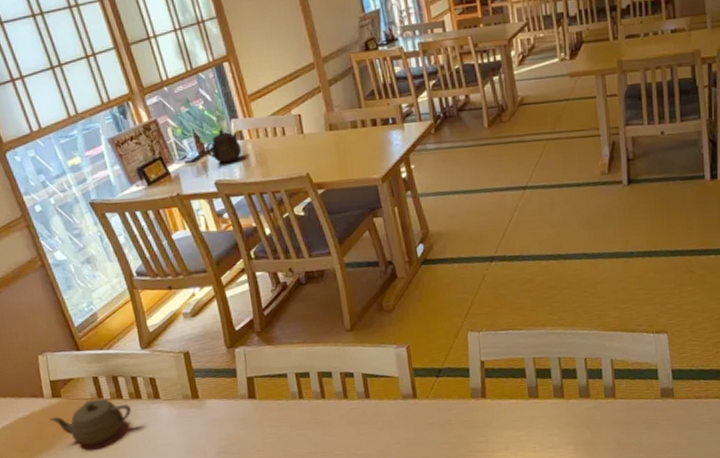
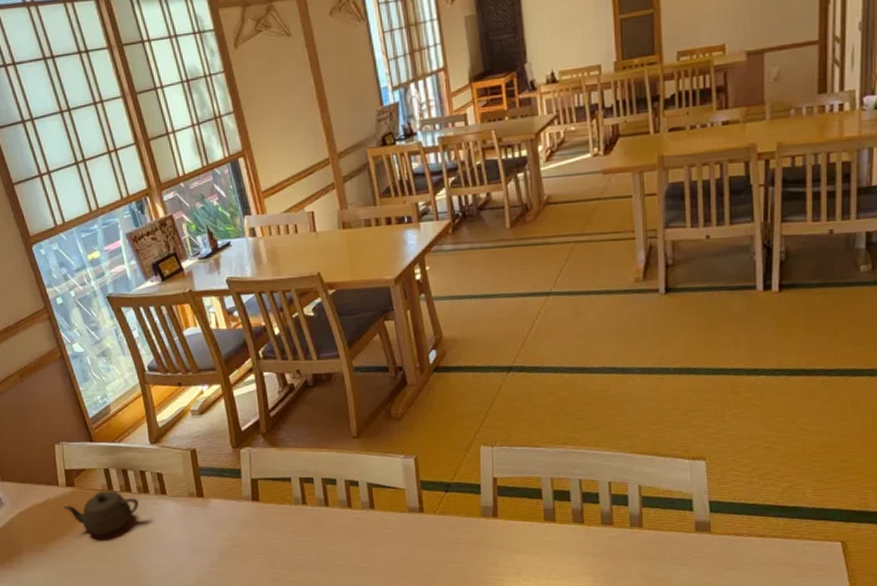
teapot: present [205,128,242,164] -> none [218,225,254,261]

